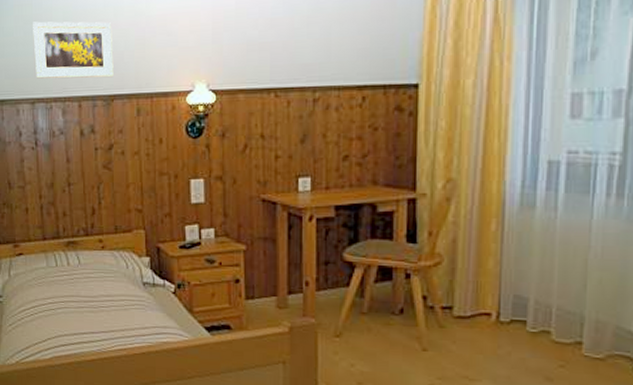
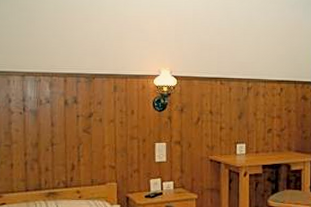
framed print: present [33,21,114,79] -> none [26,10,96,60]

